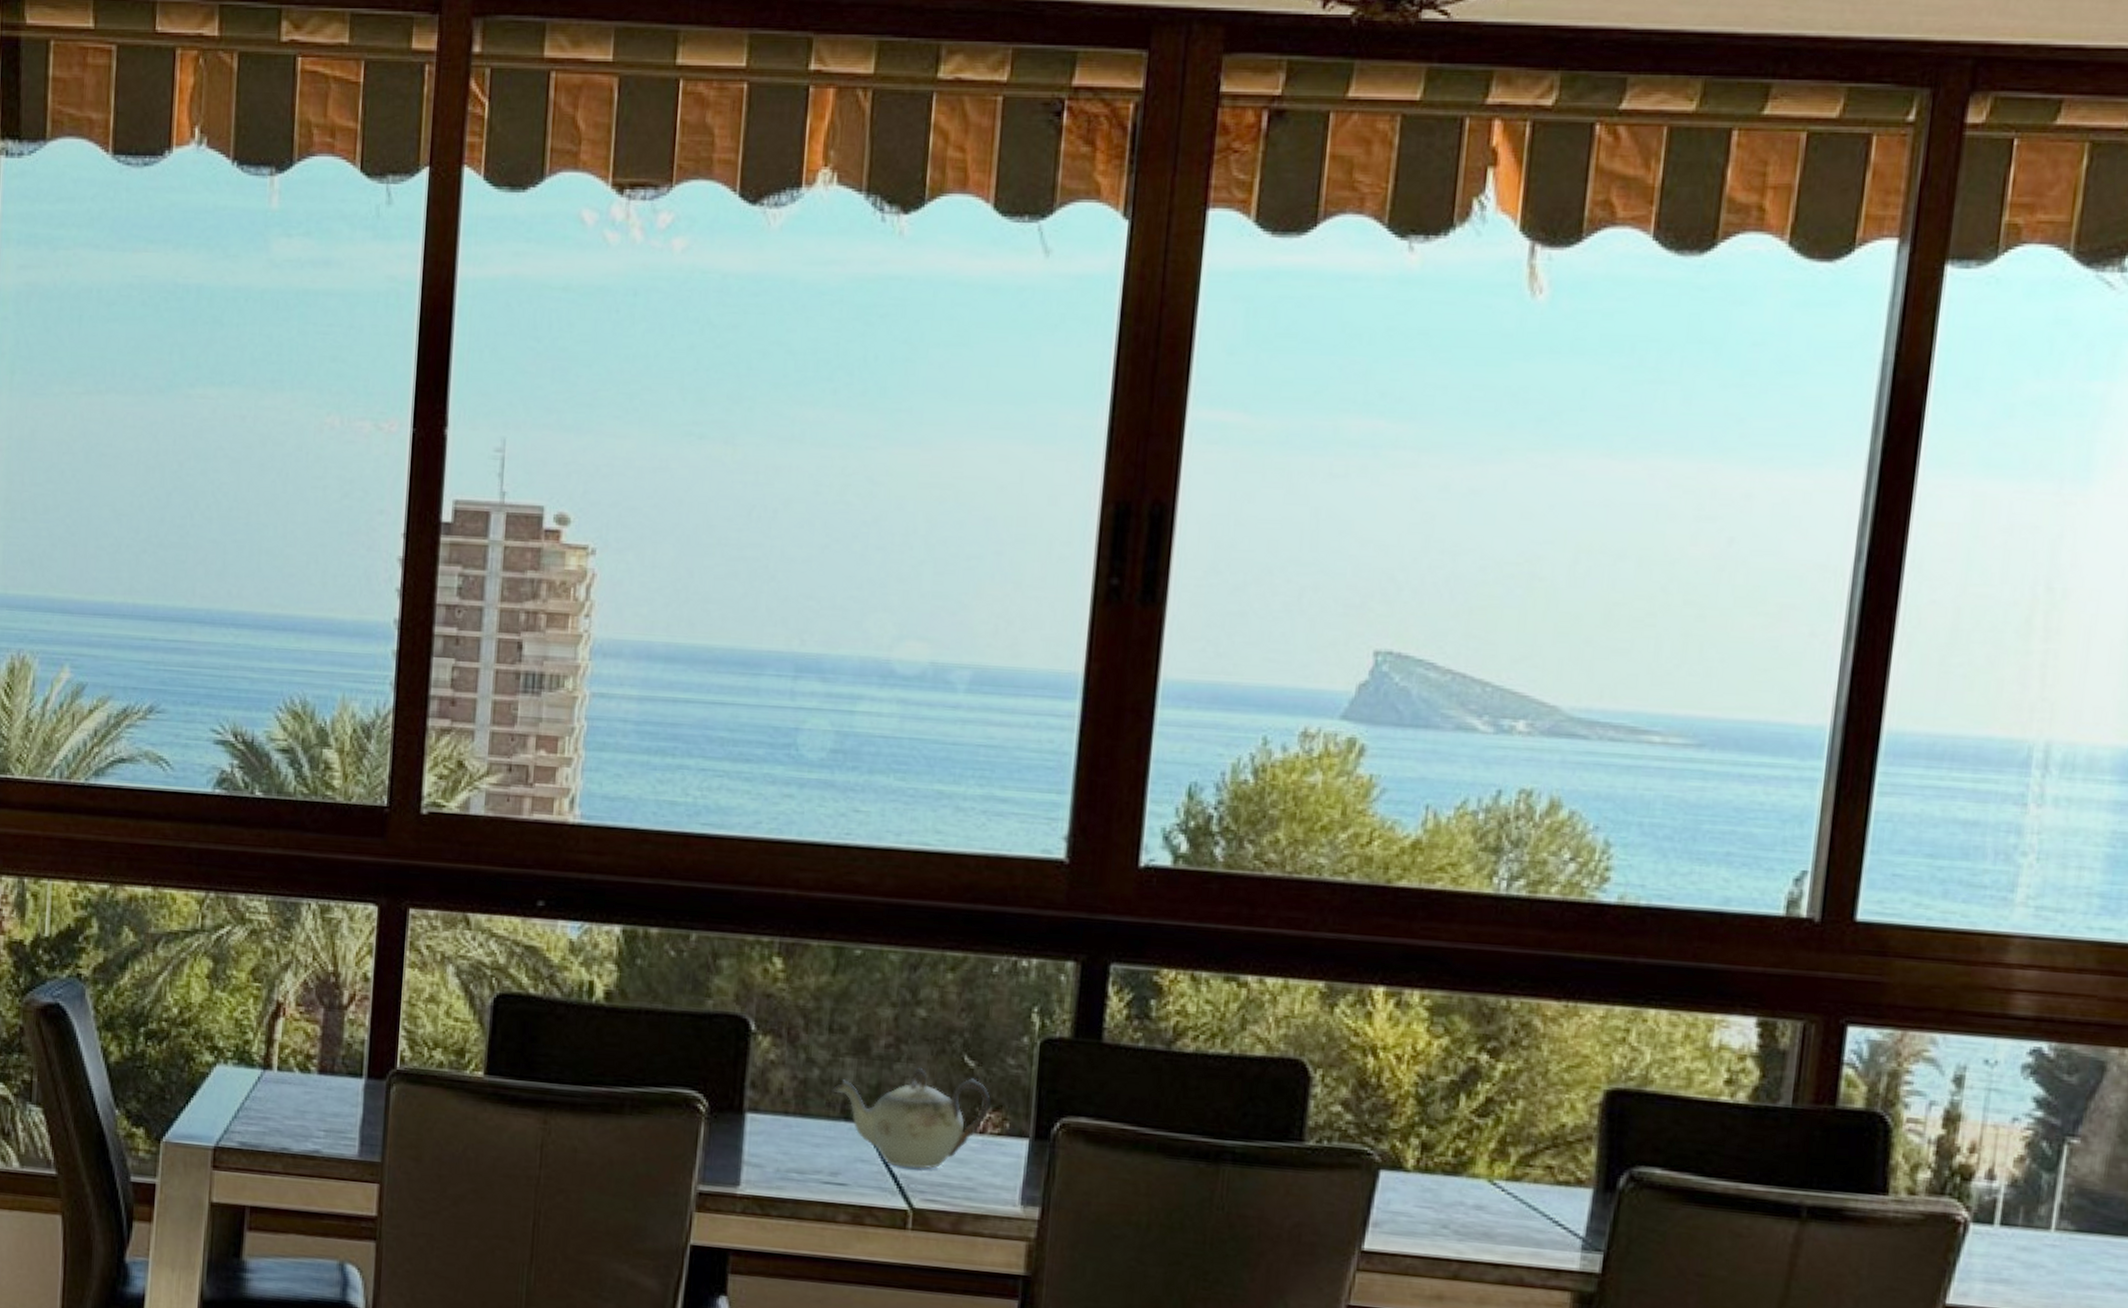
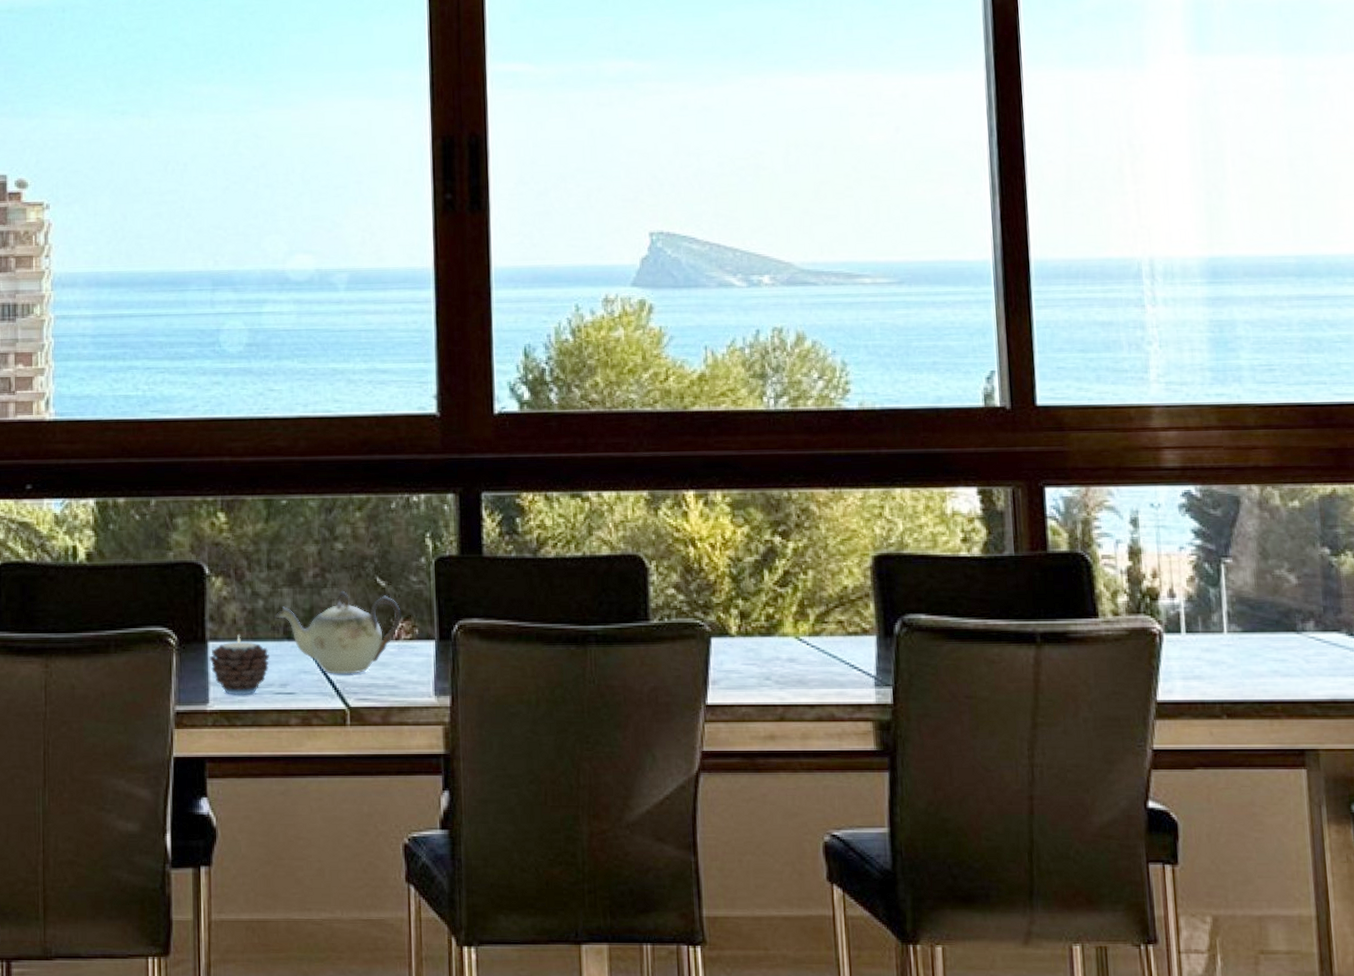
candle: none [745,1108,820,1181] -> present [209,635,269,695]

